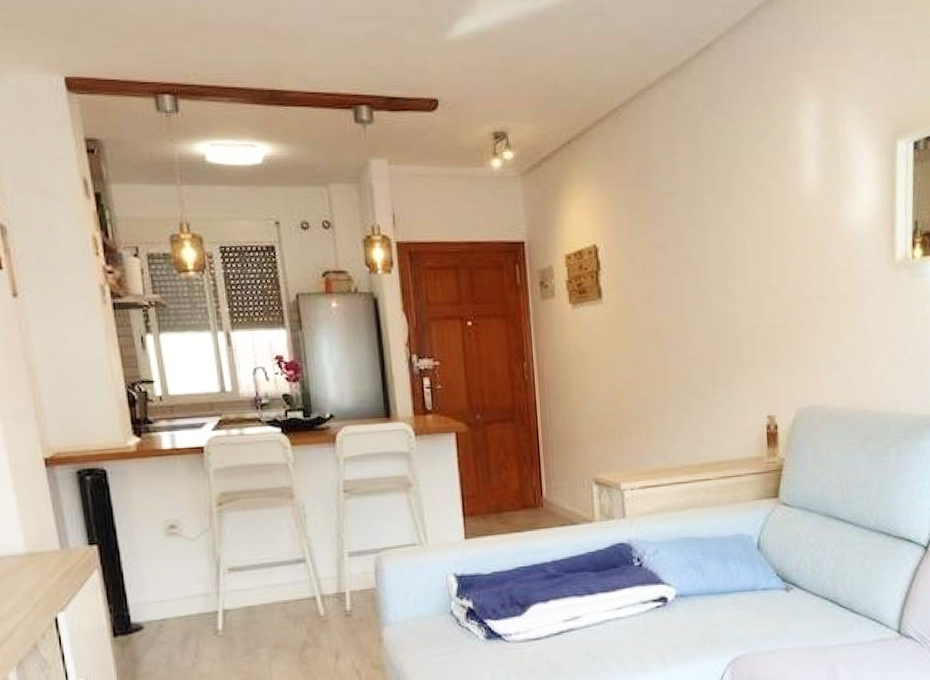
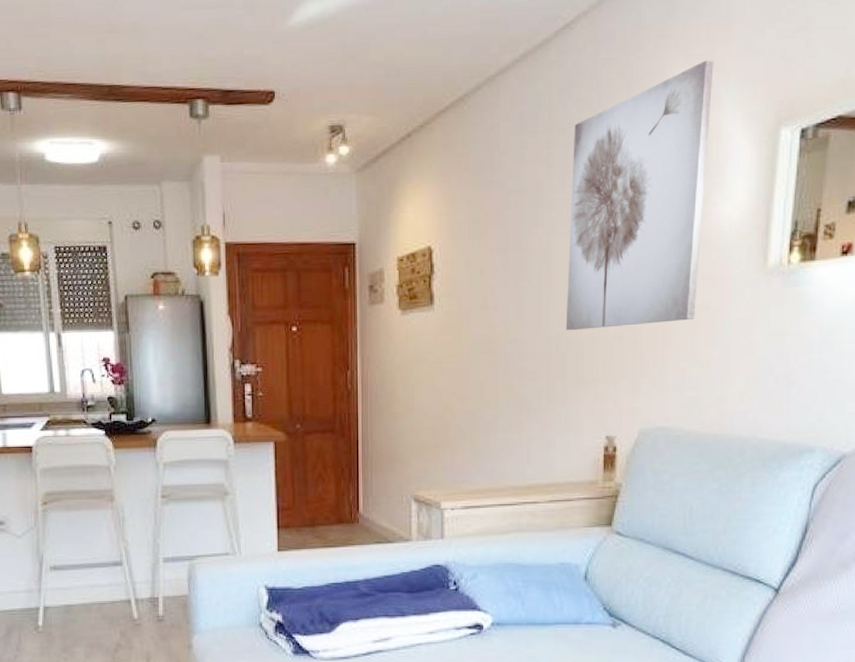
wall art: none [719,81,838,321] -> present [565,60,714,331]

